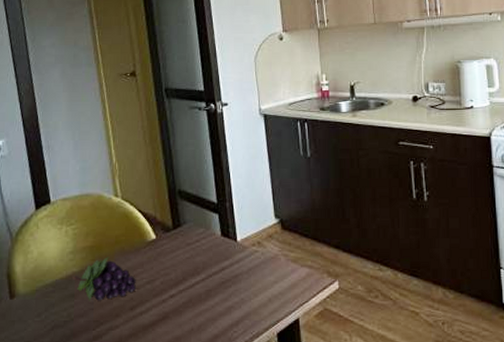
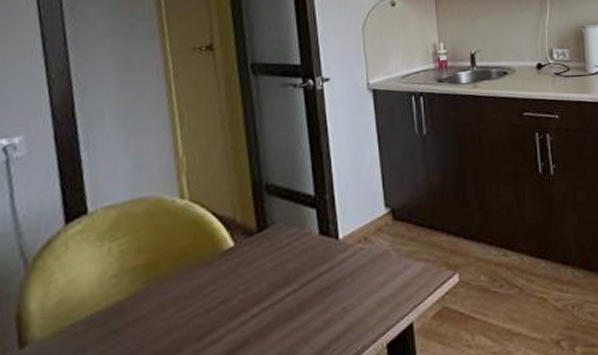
fruit: present [73,257,136,301] -> none [116,275,206,337]

